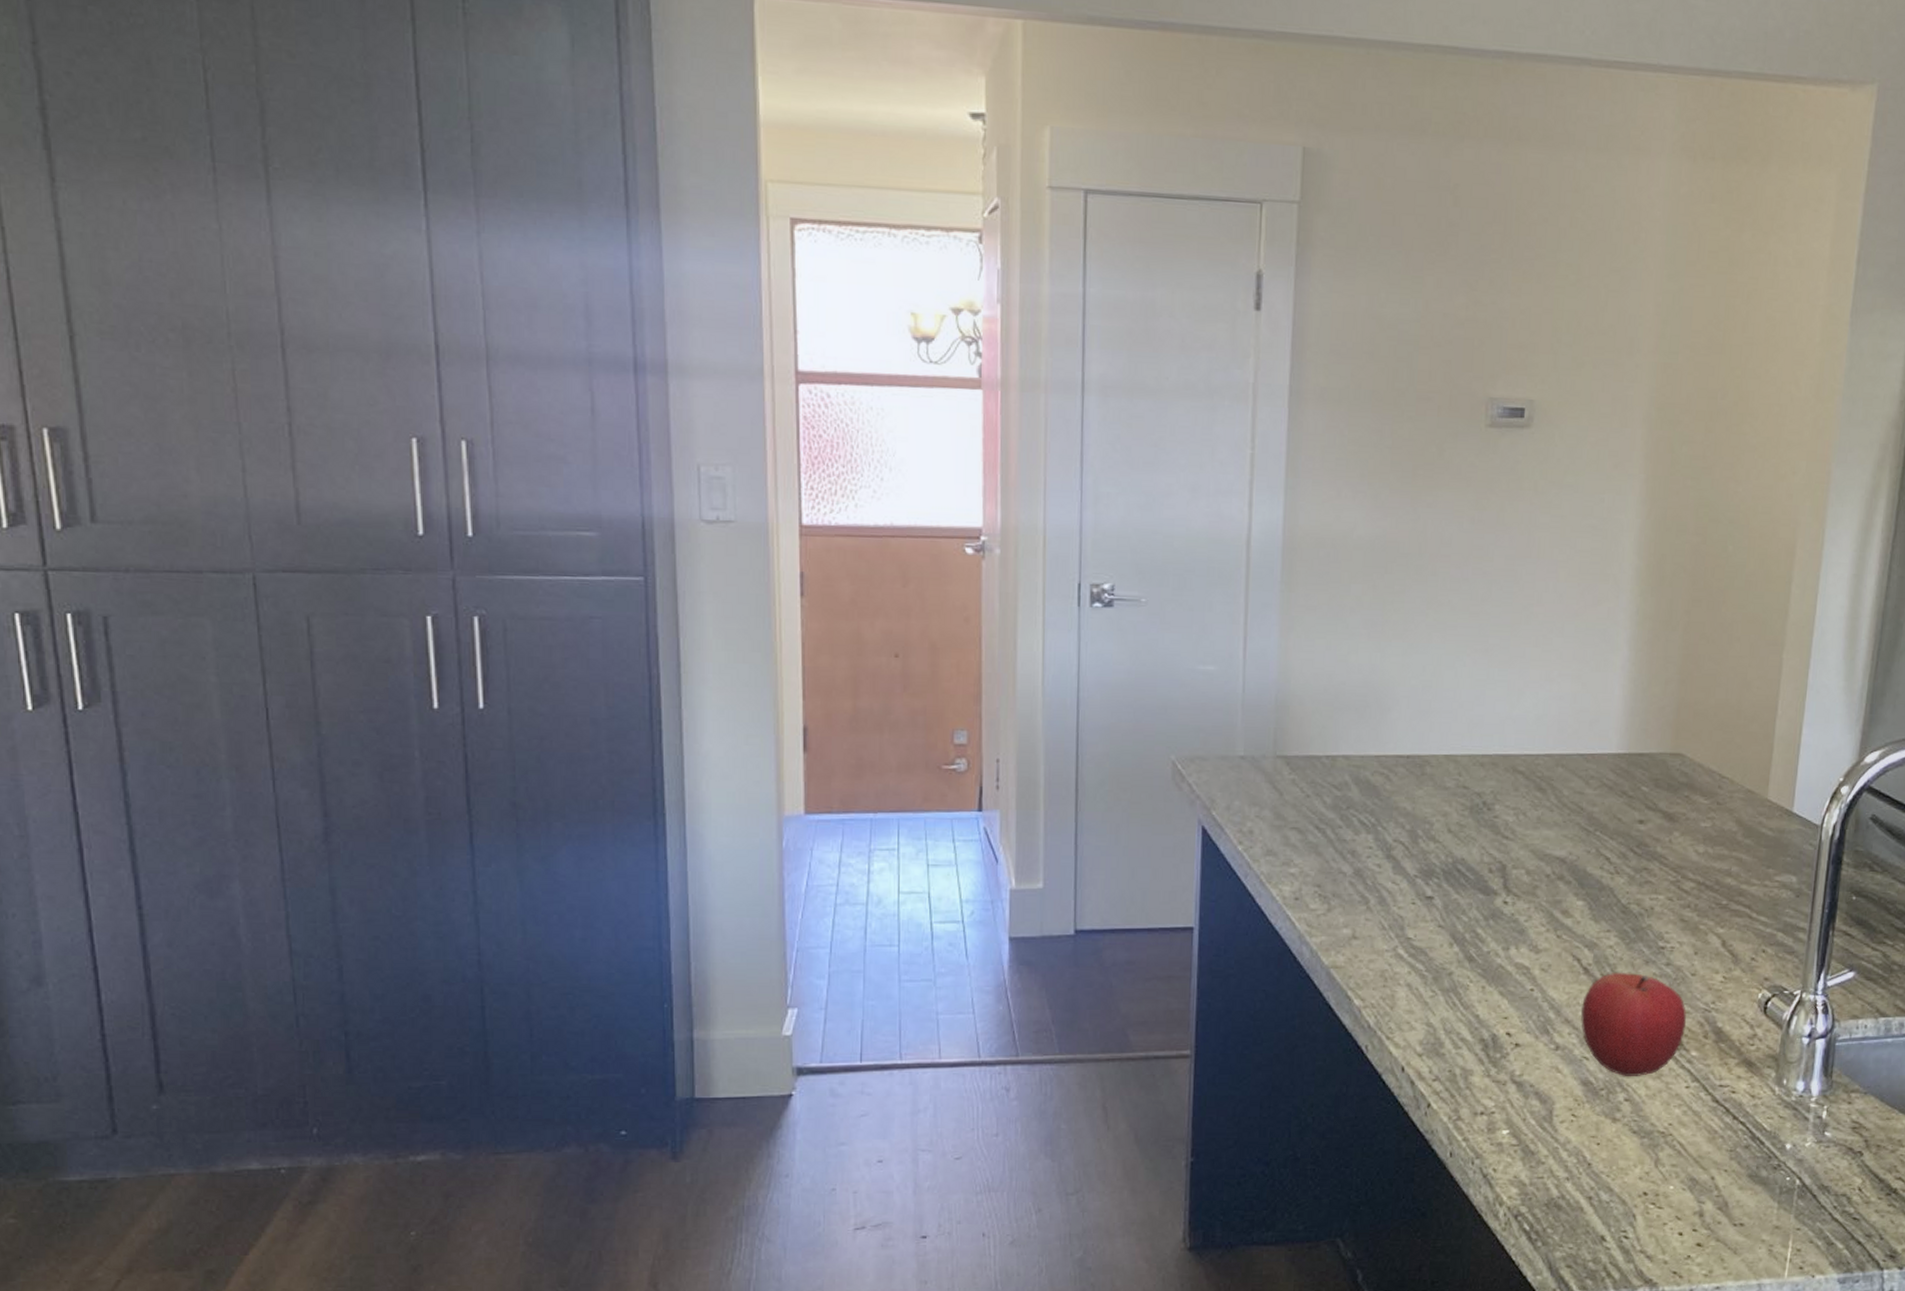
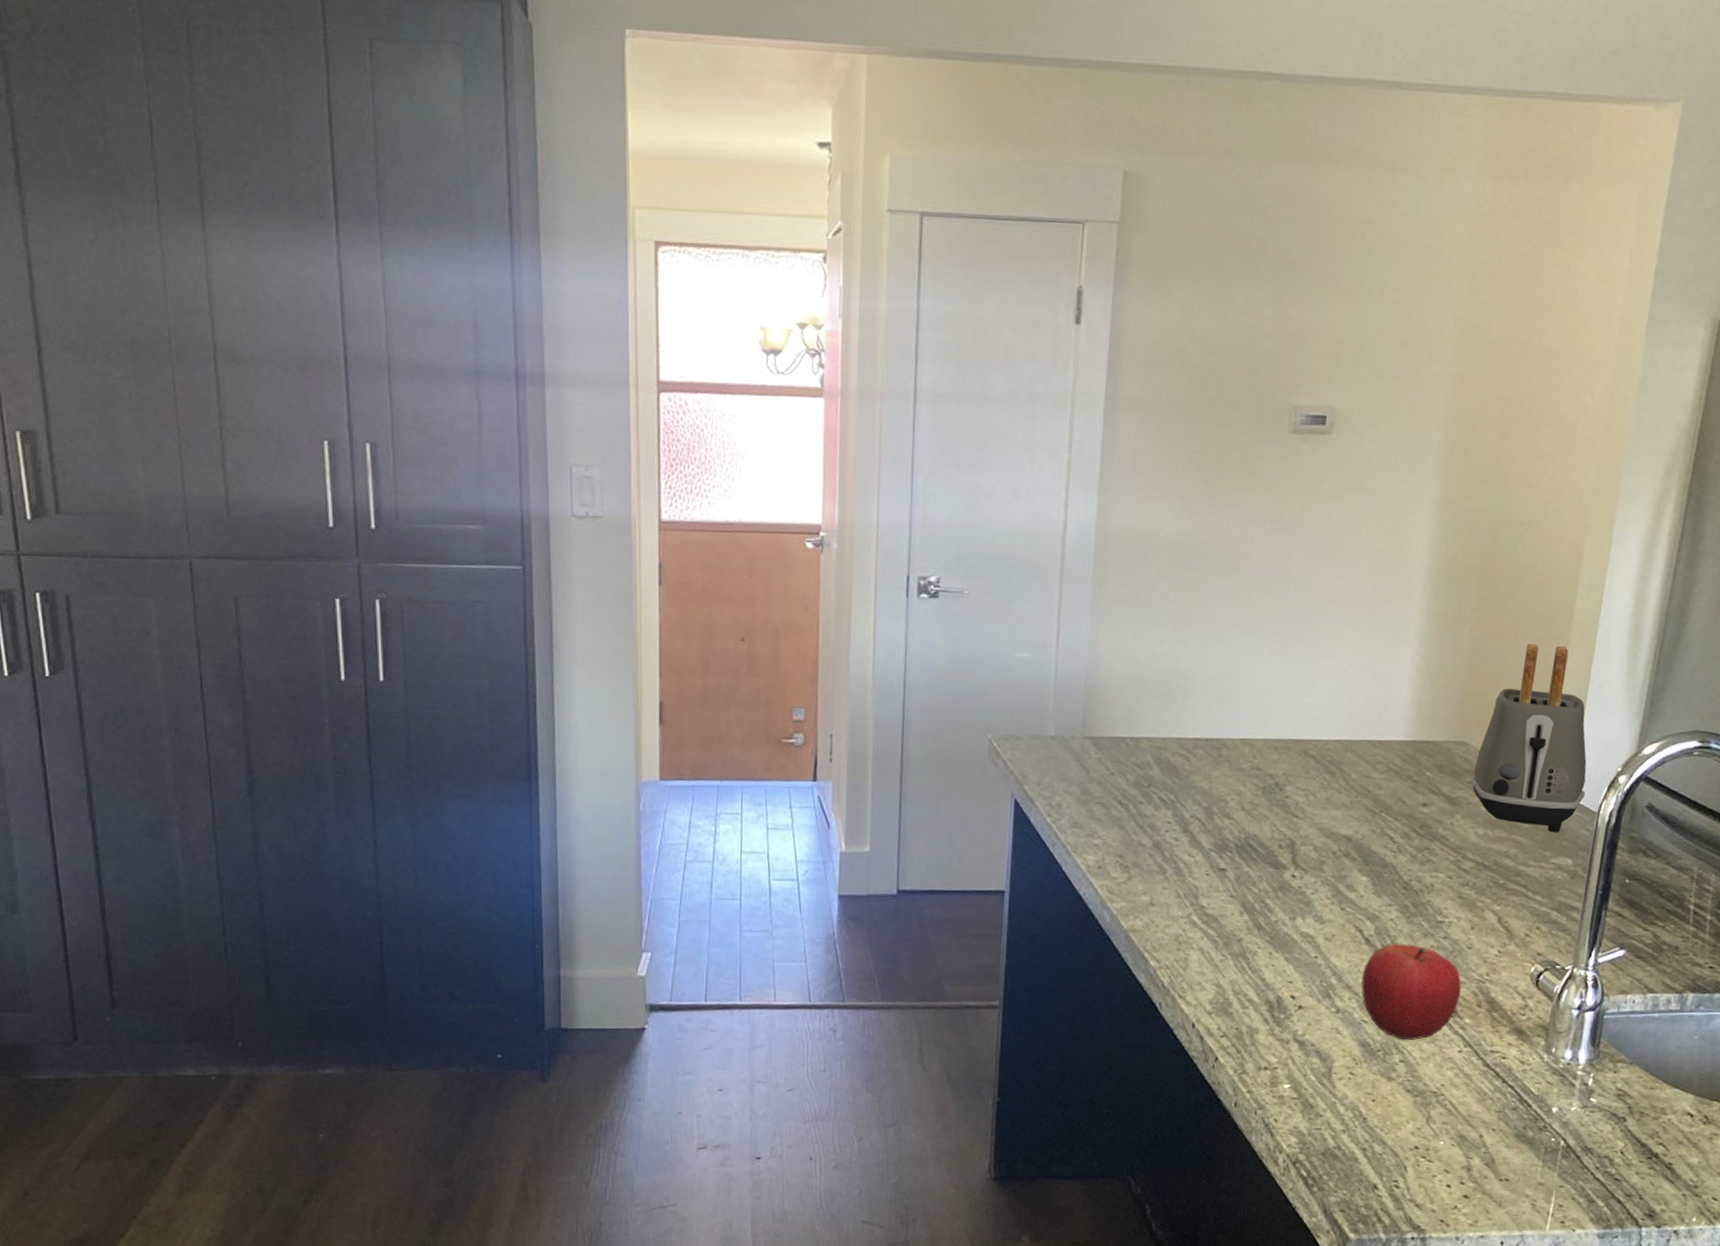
toaster: none [1688,648,1808,849] -> present [1470,643,1587,833]

